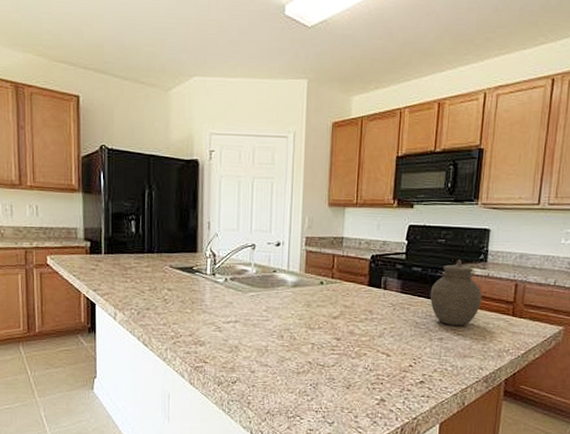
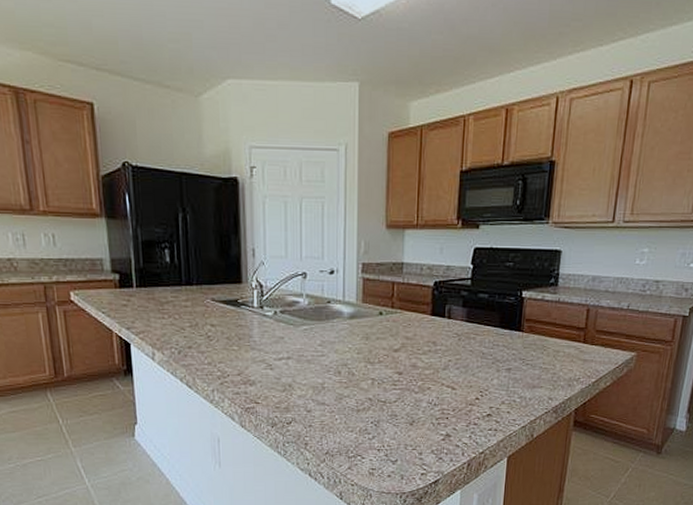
jar: present [430,259,482,326] -> none [497,283,553,355]

